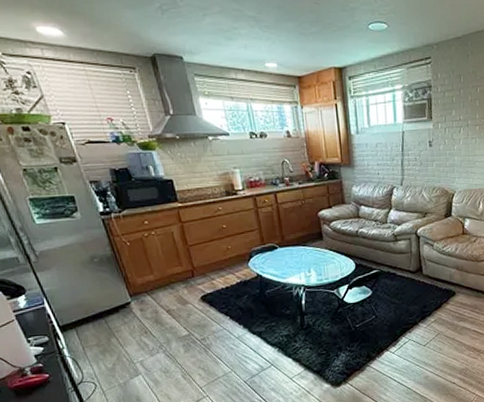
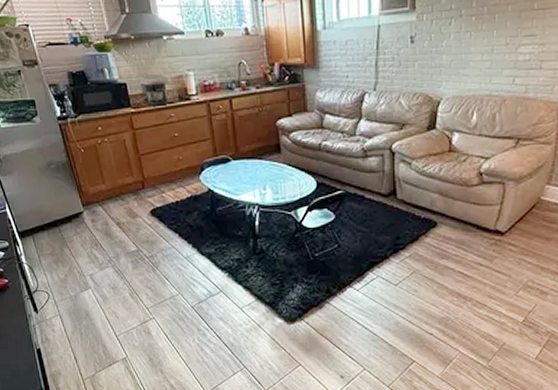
coffee maker: none [185,172,222,202] -> present [139,75,175,108]

